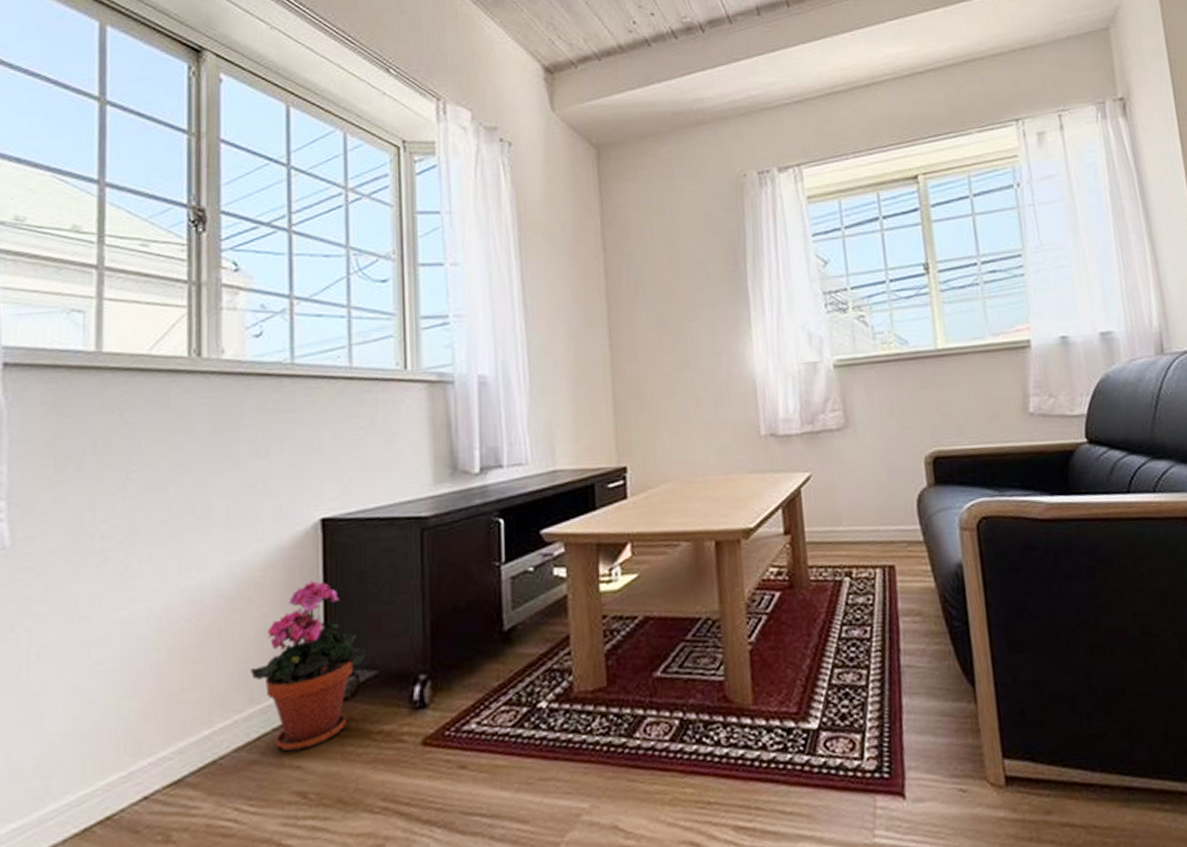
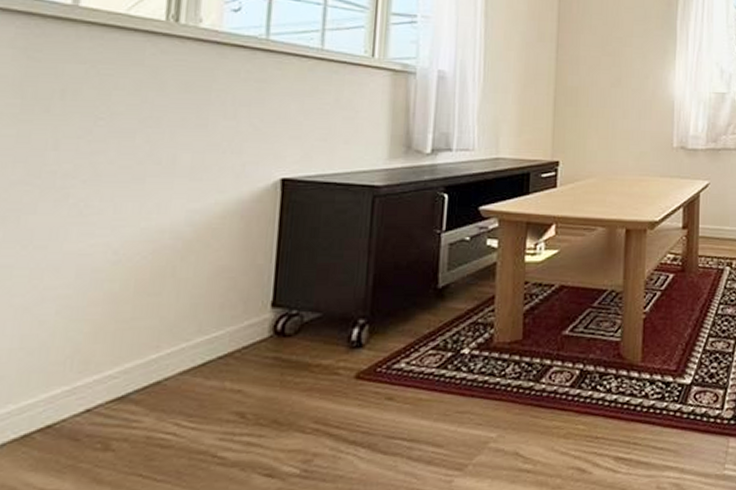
potted plant: present [250,580,367,752] -> none [200,232,313,378]

